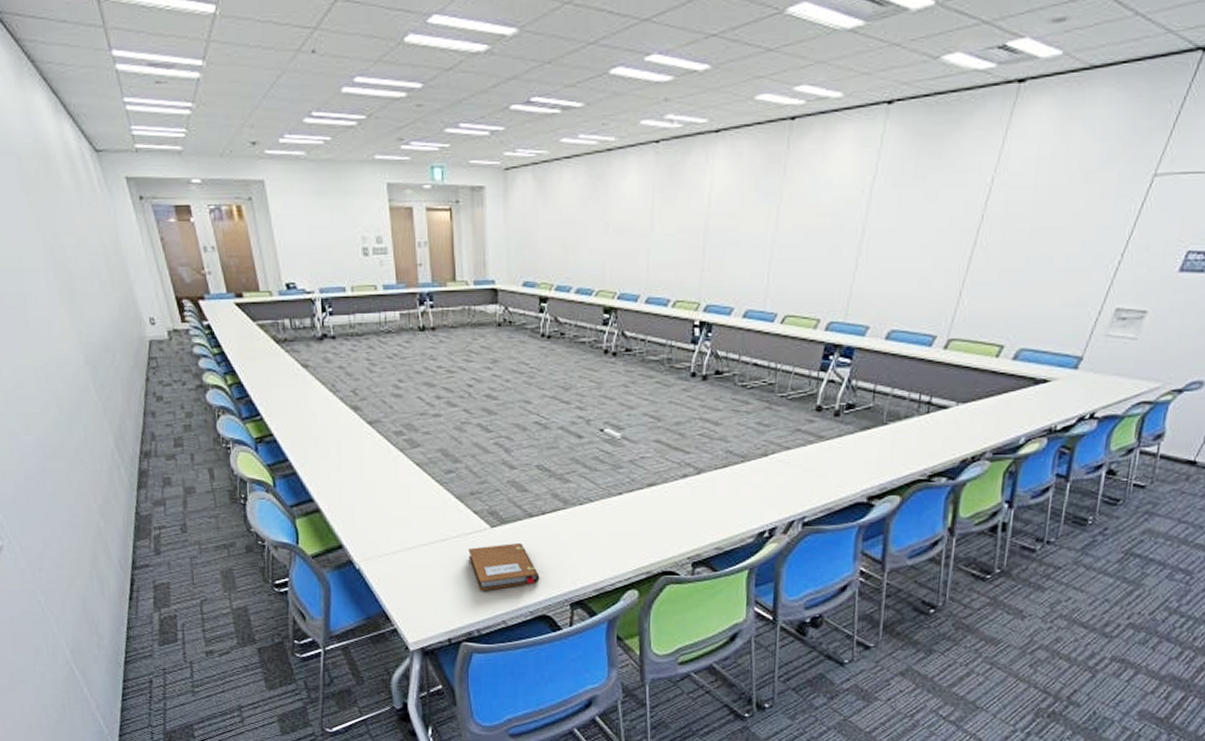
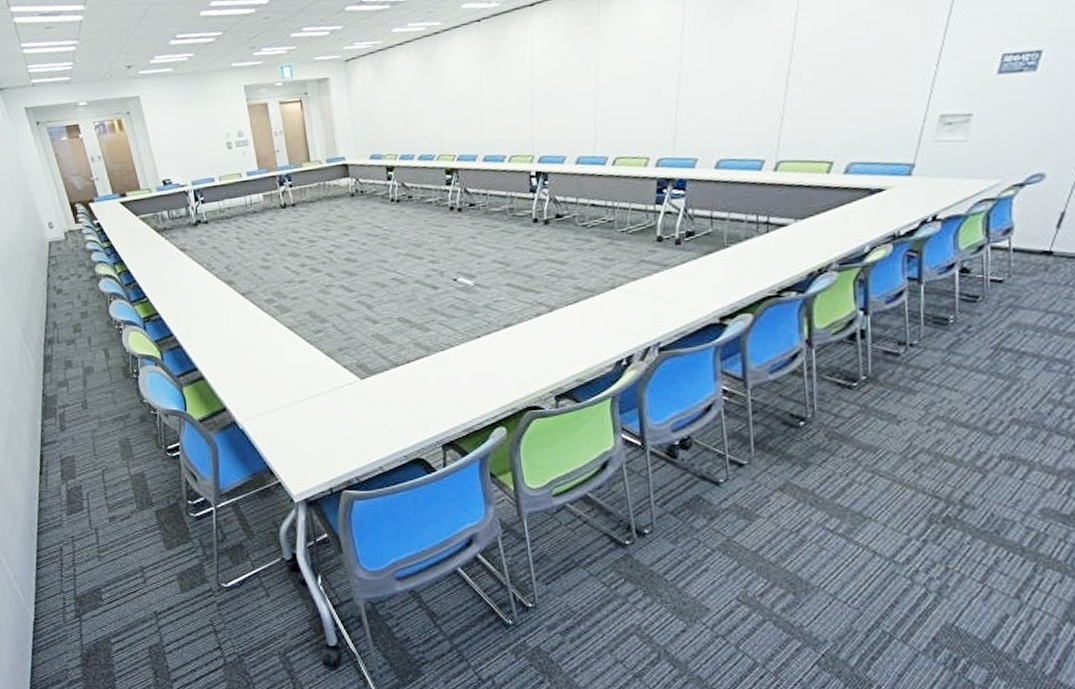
notebook: present [468,542,540,591] -> none [341,391,411,440]

